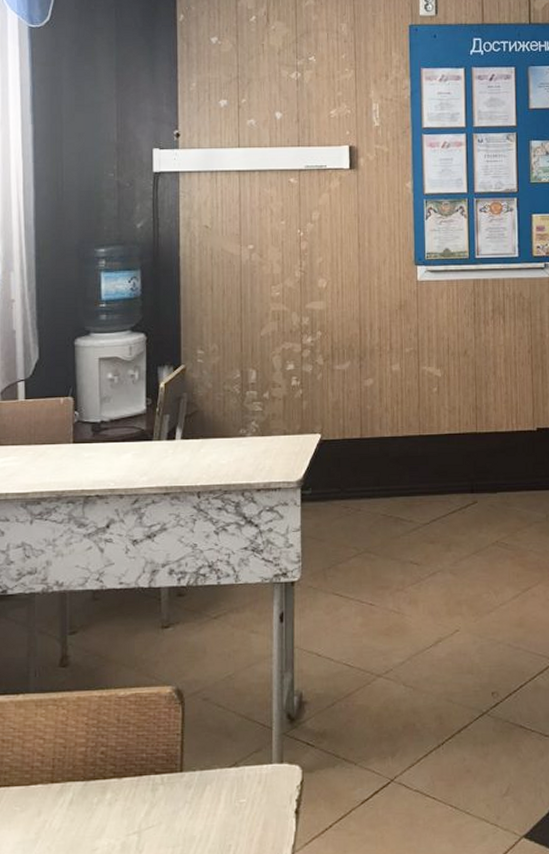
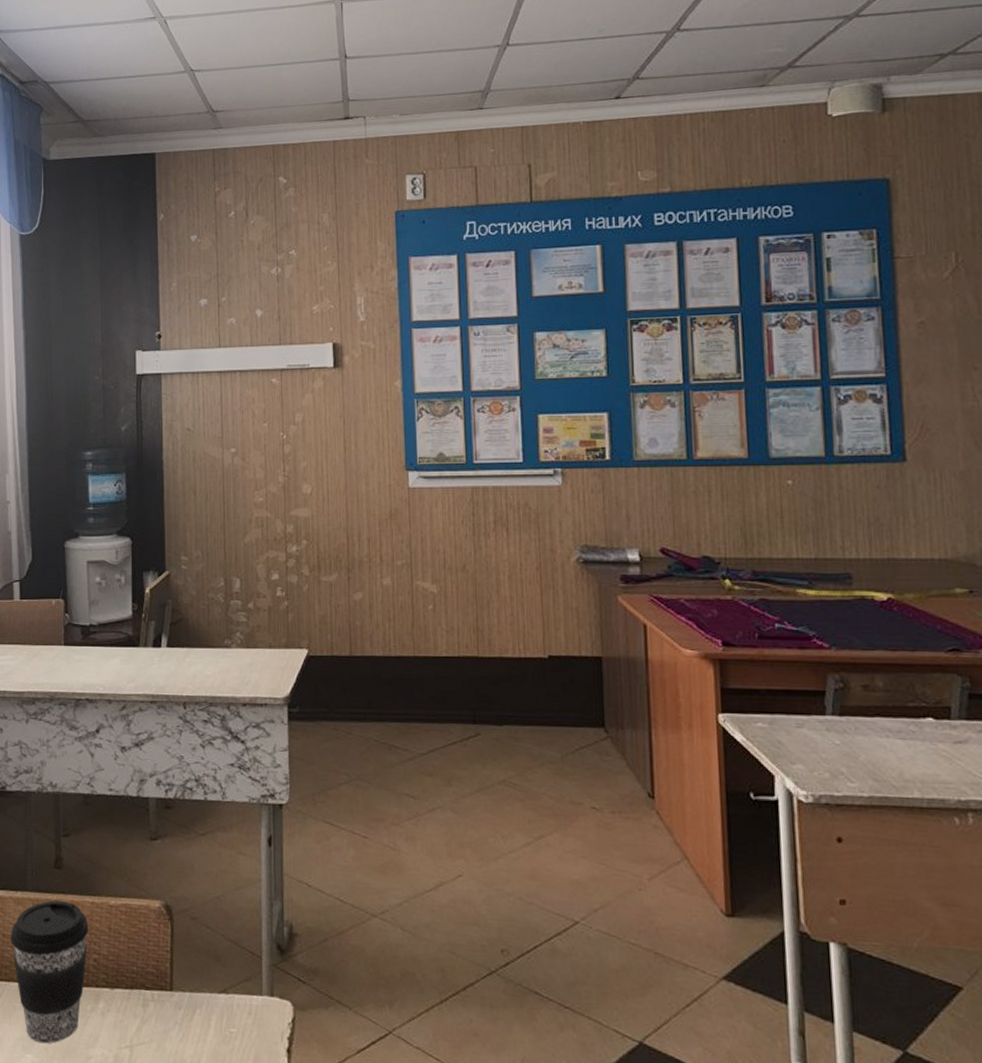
coffee cup: none [10,699,96,843] -> present [10,900,89,1044]

